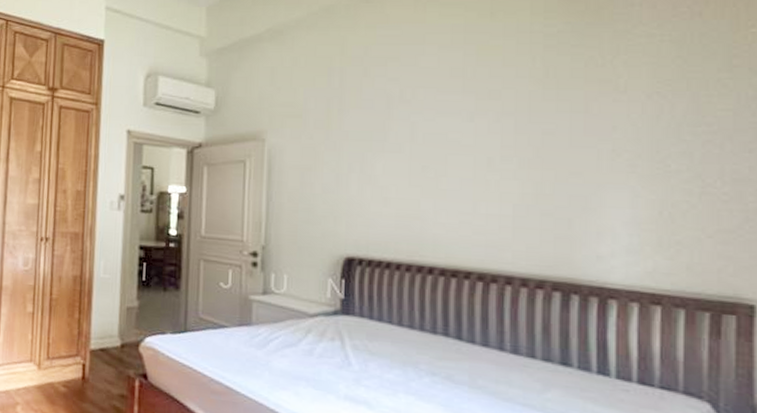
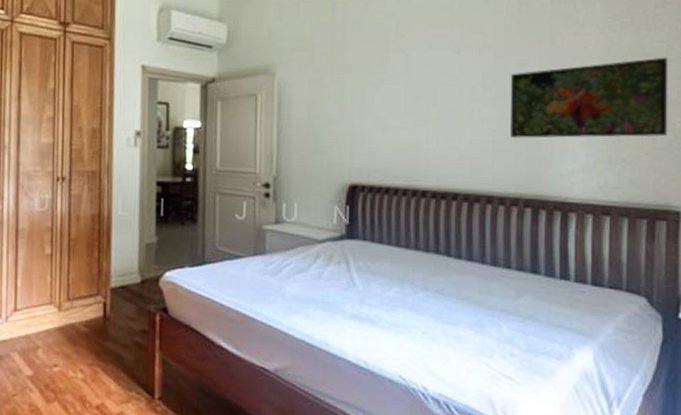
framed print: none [534,127,737,218] -> present [510,57,669,138]

